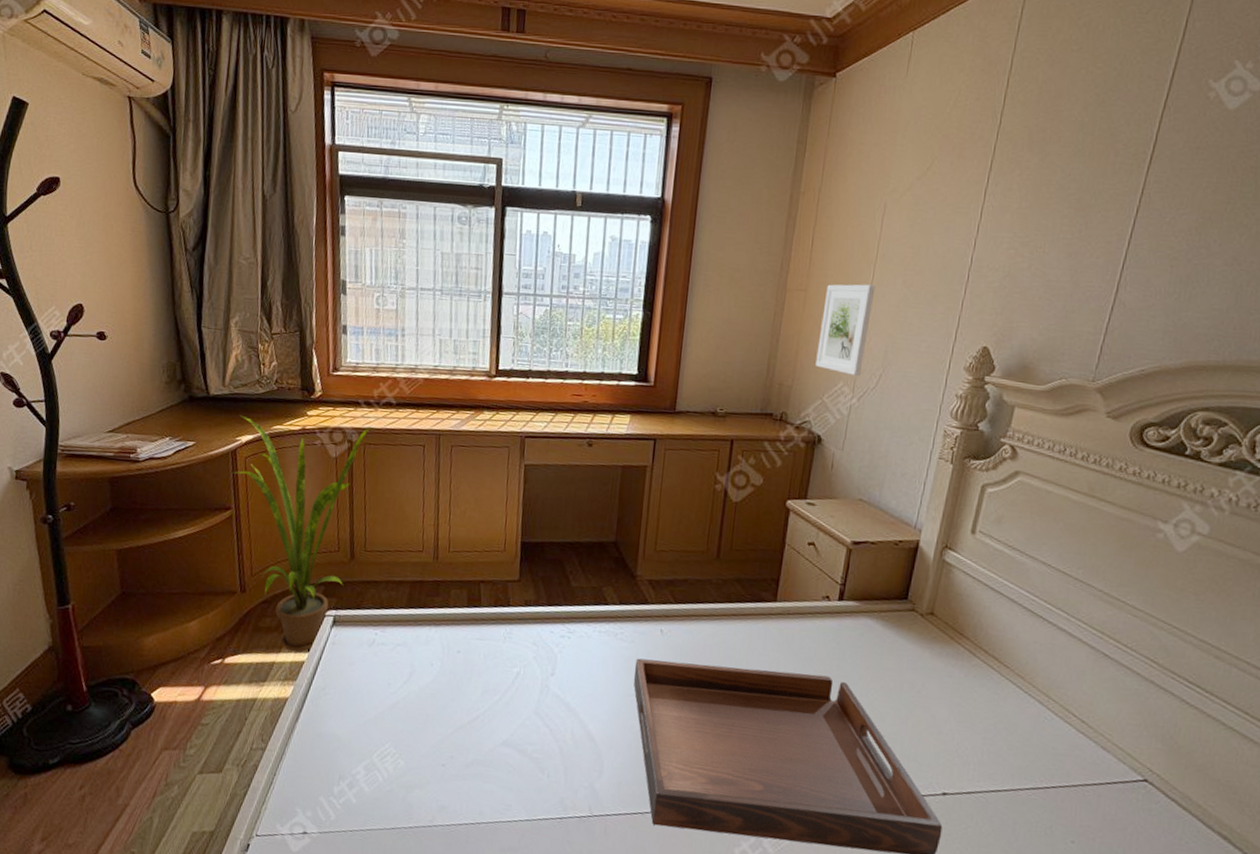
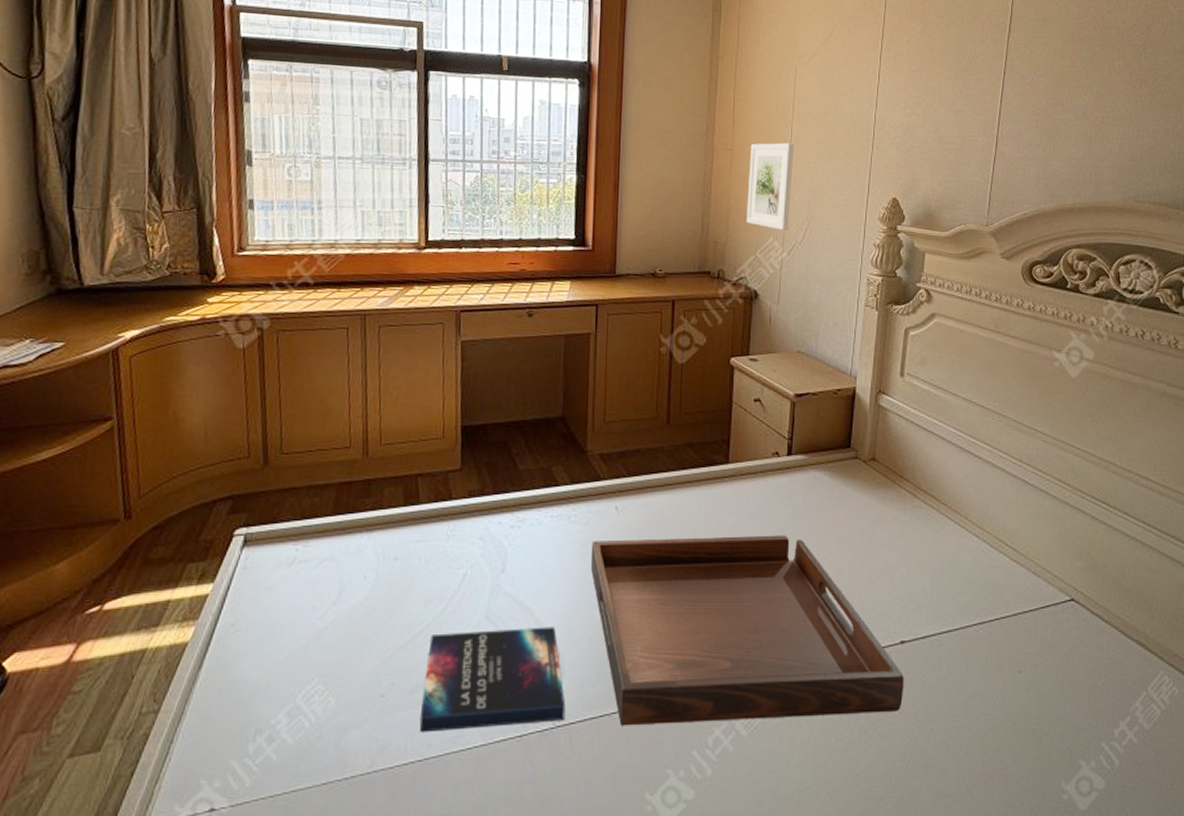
house plant: present [233,415,373,652] -> none [114,307,287,584]
hardback book: none [473,720,603,812] -> present [419,627,566,733]

